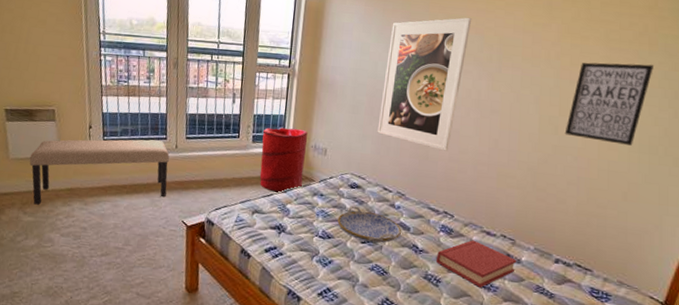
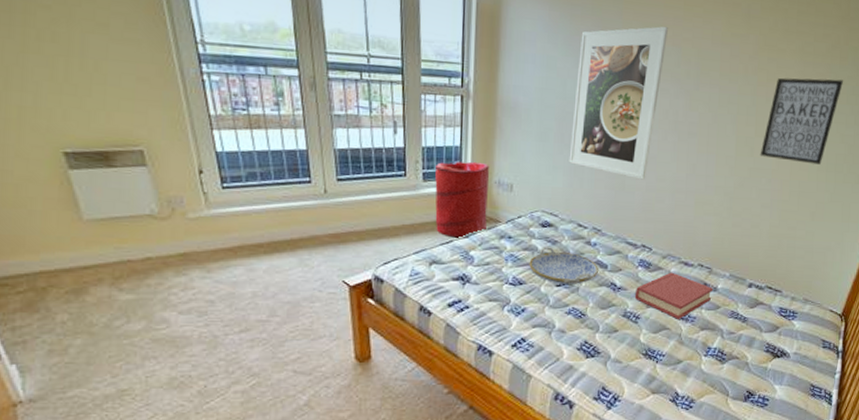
bench: present [29,139,170,205] -> none [115,184,319,278]

